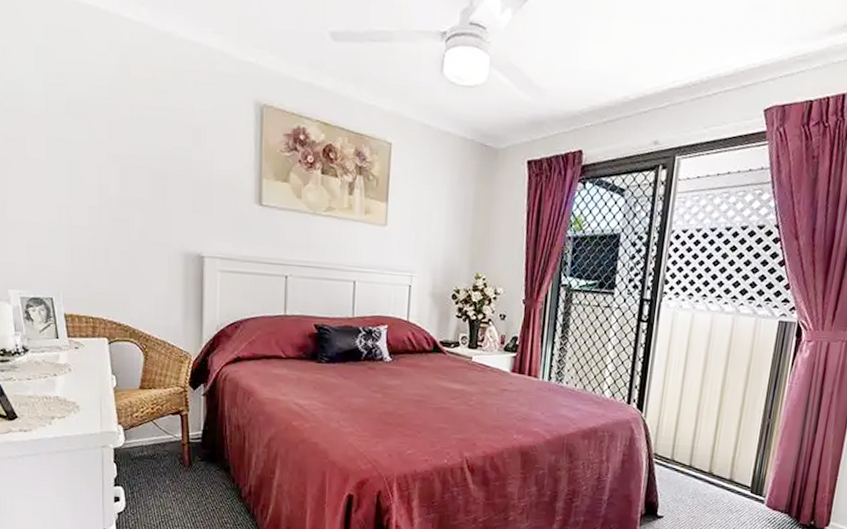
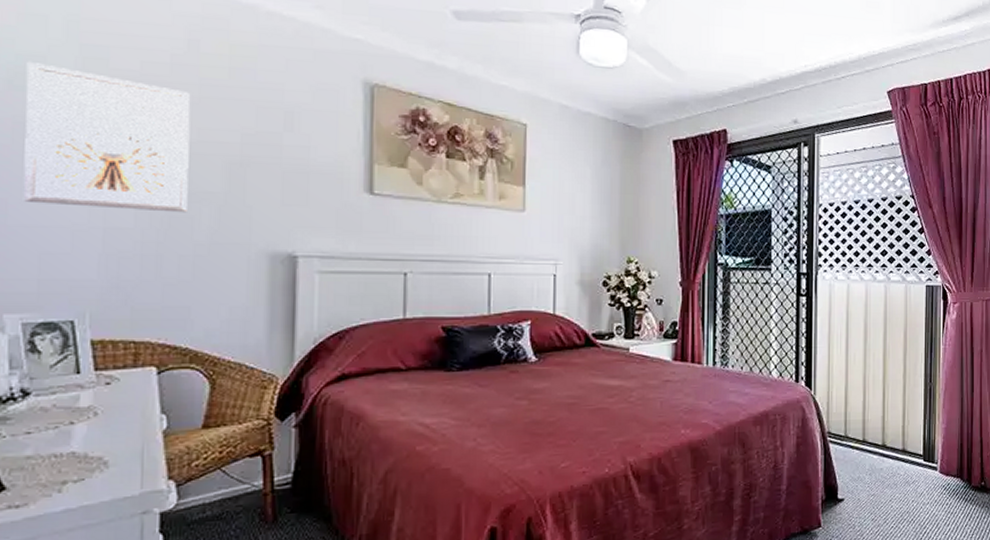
picture frame: none [11,87,125,216] -> present [23,61,191,213]

